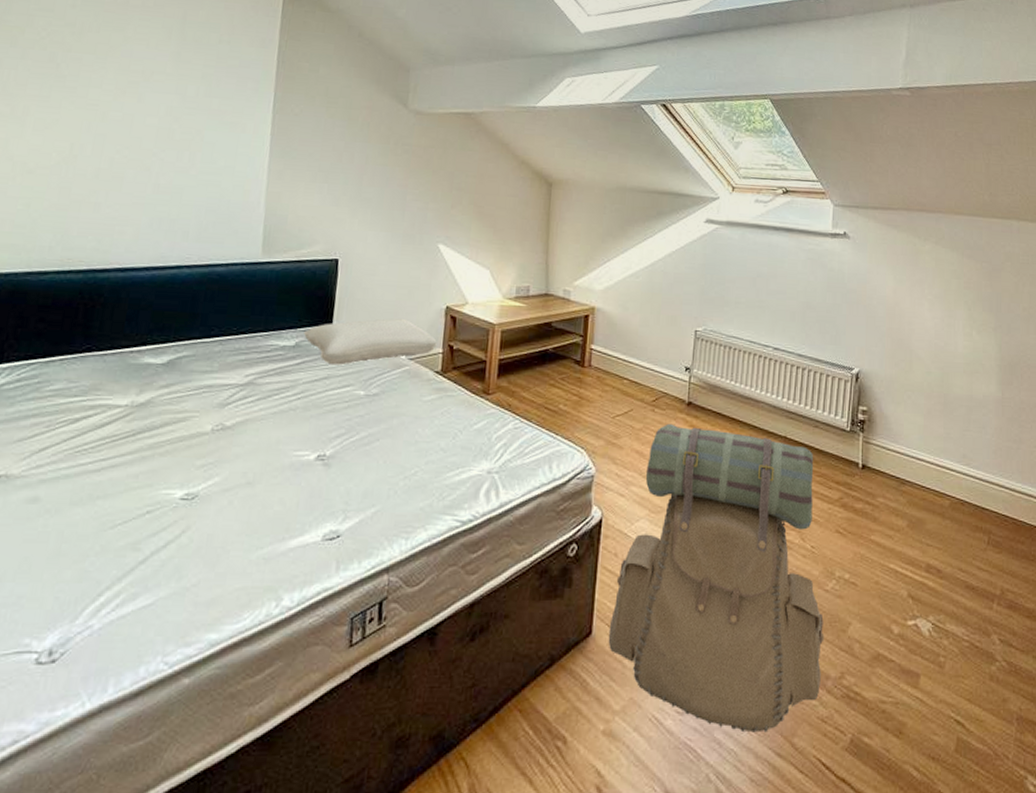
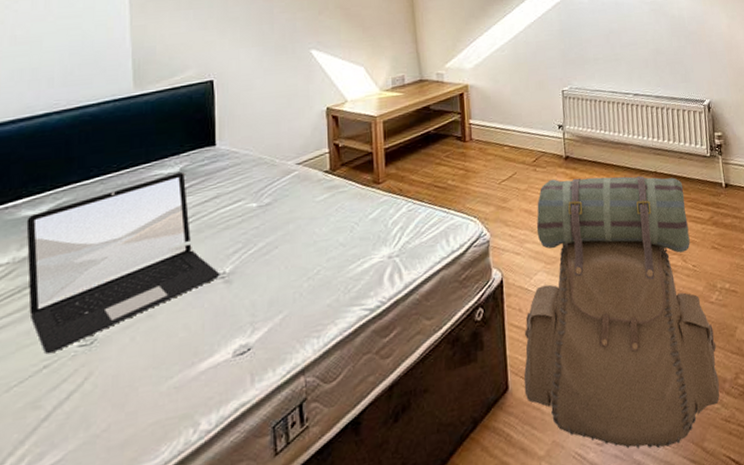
laptop: none [140,346,321,501] -> present [26,171,220,355]
pillow: present [304,318,437,365] -> none [188,126,322,184]

